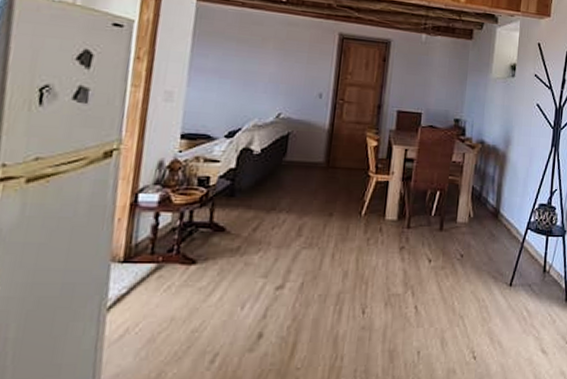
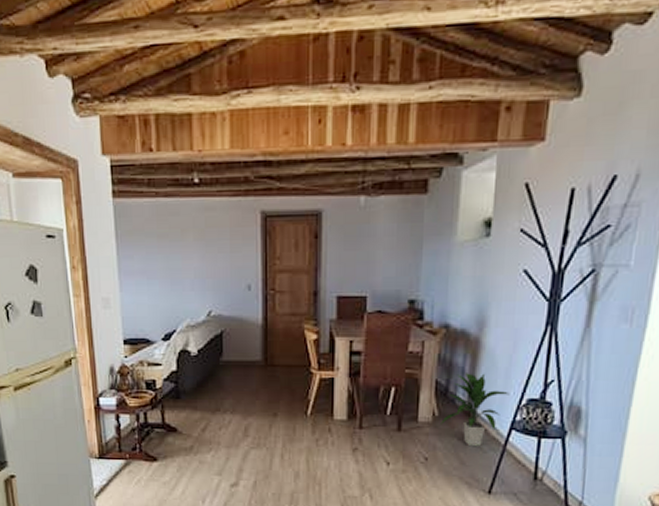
indoor plant: none [474,181,527,243] -> present [440,373,510,446]

